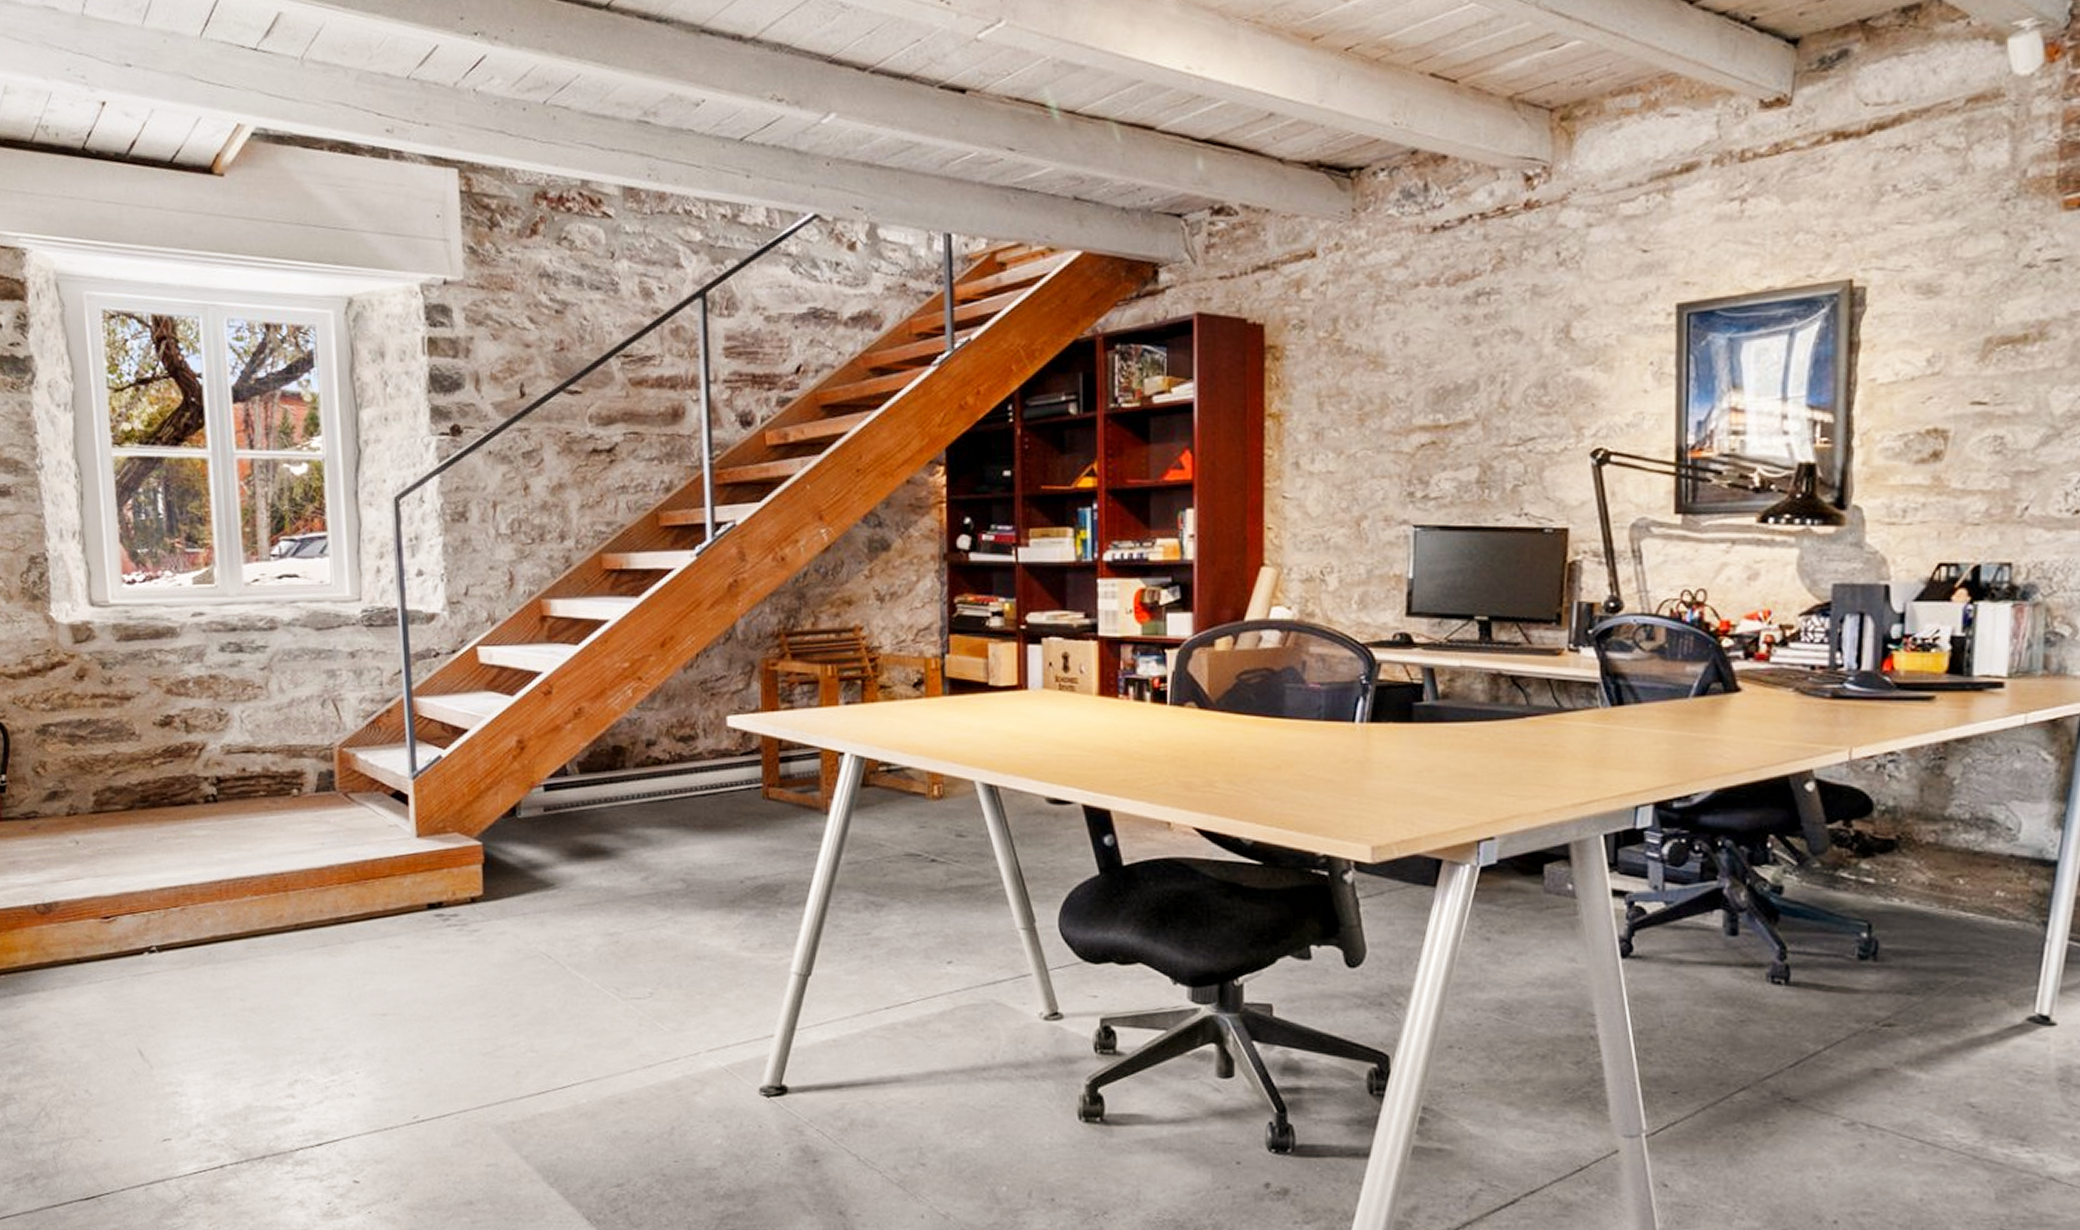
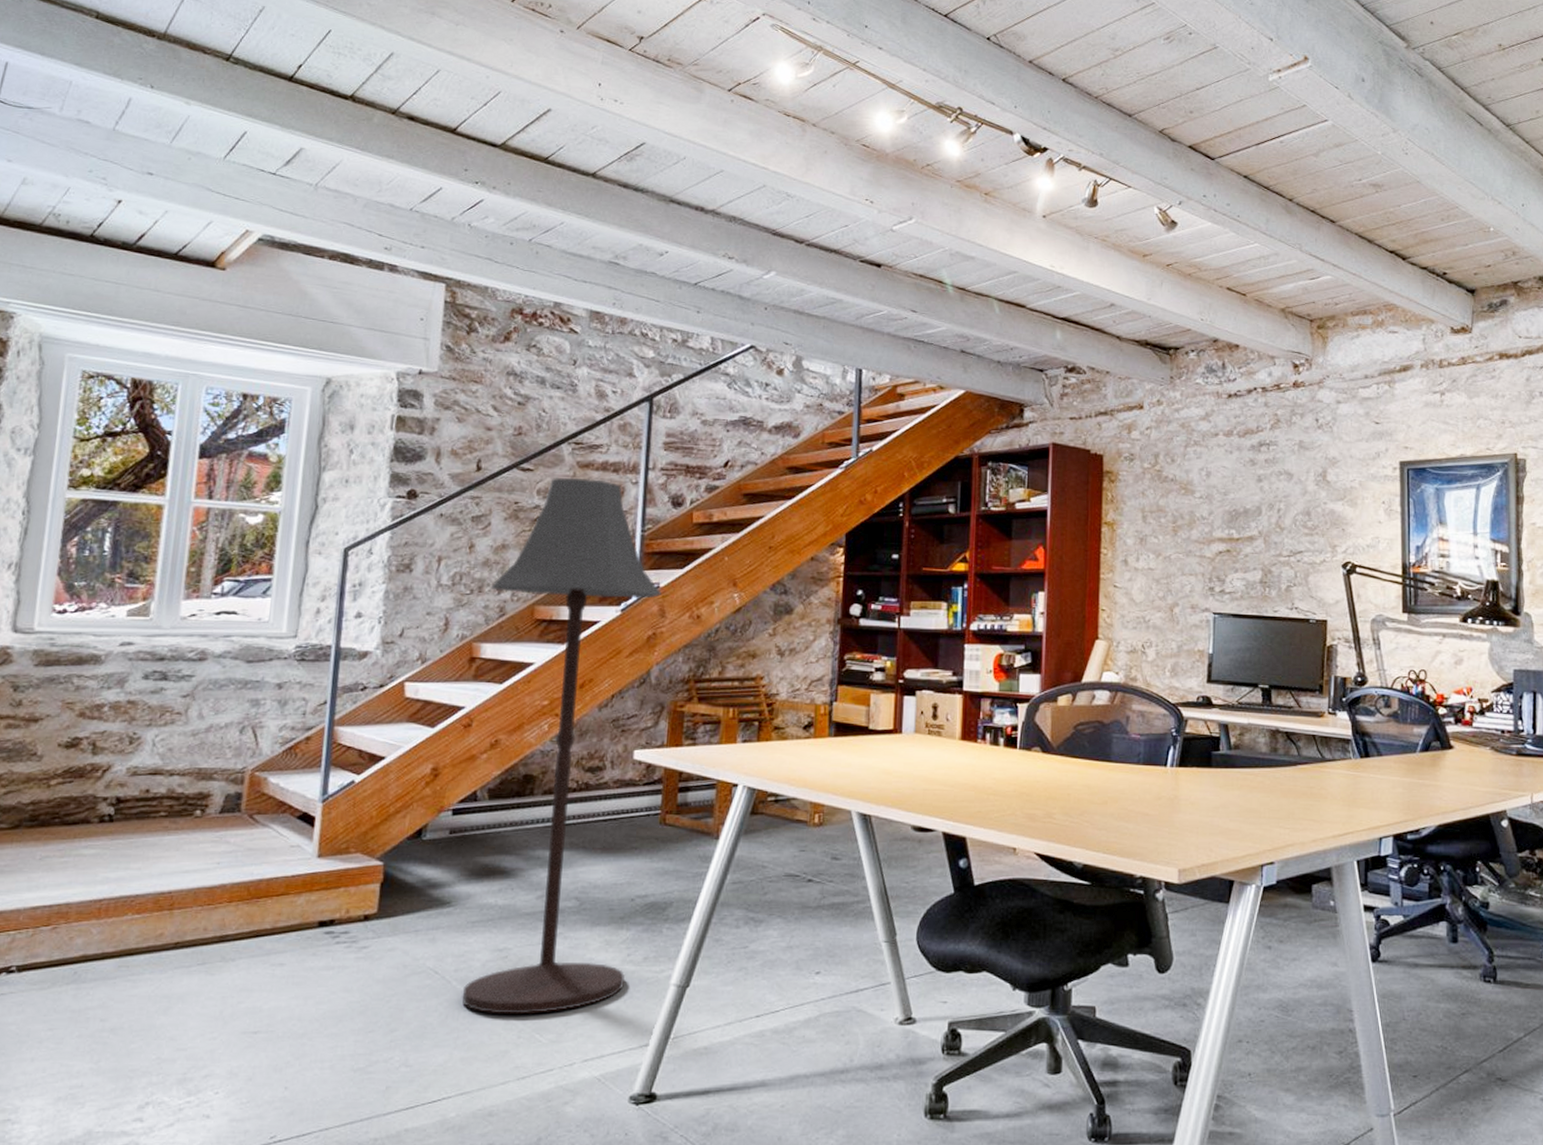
floor lamp: none [552,398,742,1002] -> present [462,477,662,1015]

